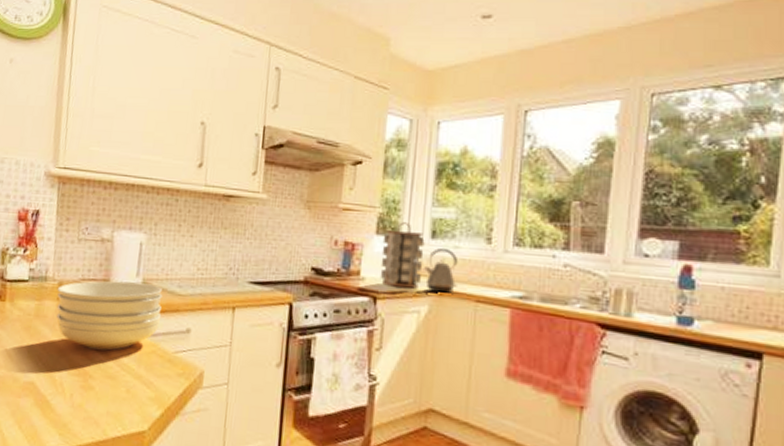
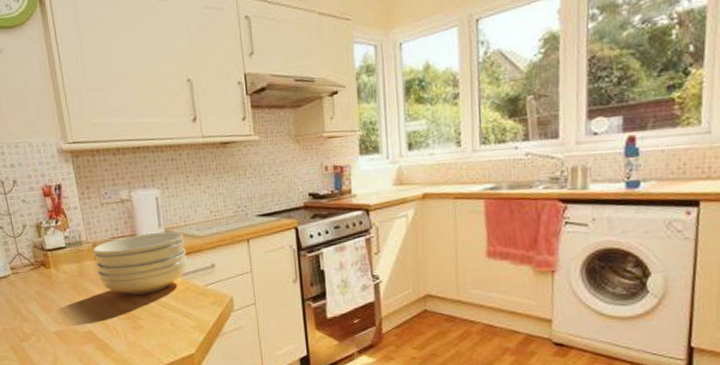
spice rack: present [380,222,425,289] -> none [366,140,405,199]
kettle: present [423,247,459,293] -> none [405,156,436,197]

